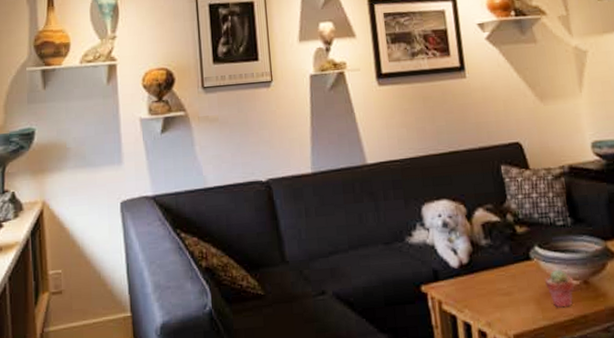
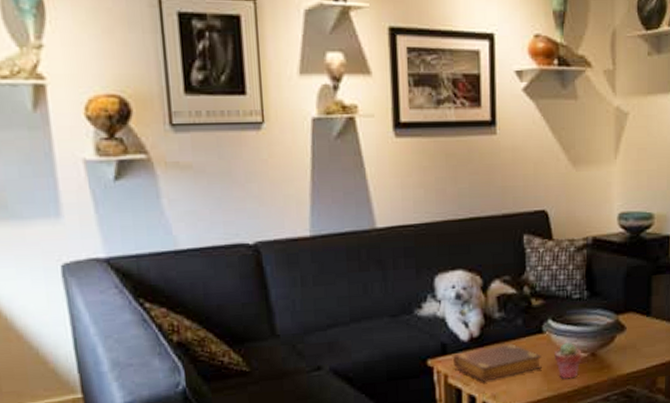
book: none [445,270,534,309] -> present [453,343,542,382]

